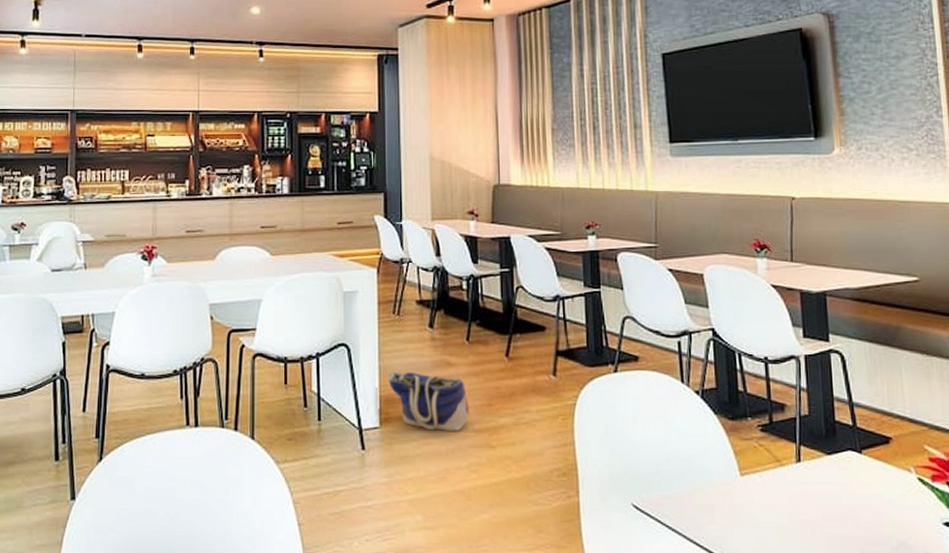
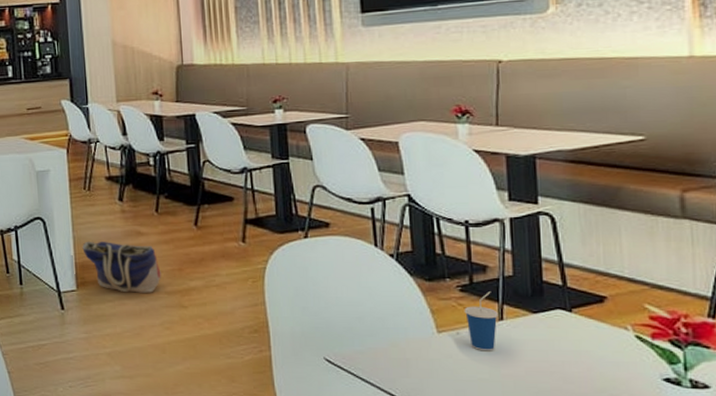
cup: none [764,431,796,496] -> present [464,291,498,351]

